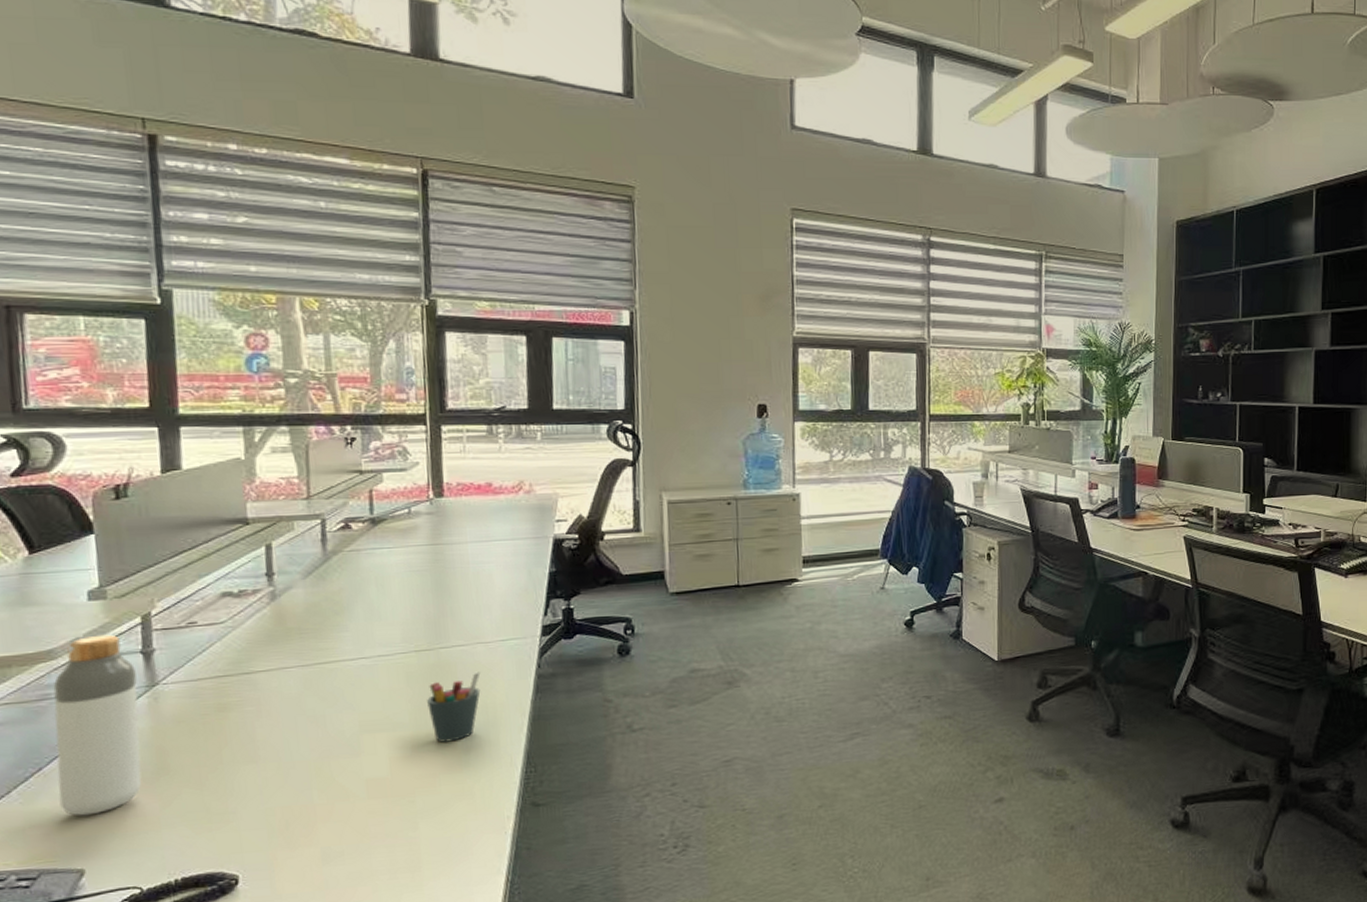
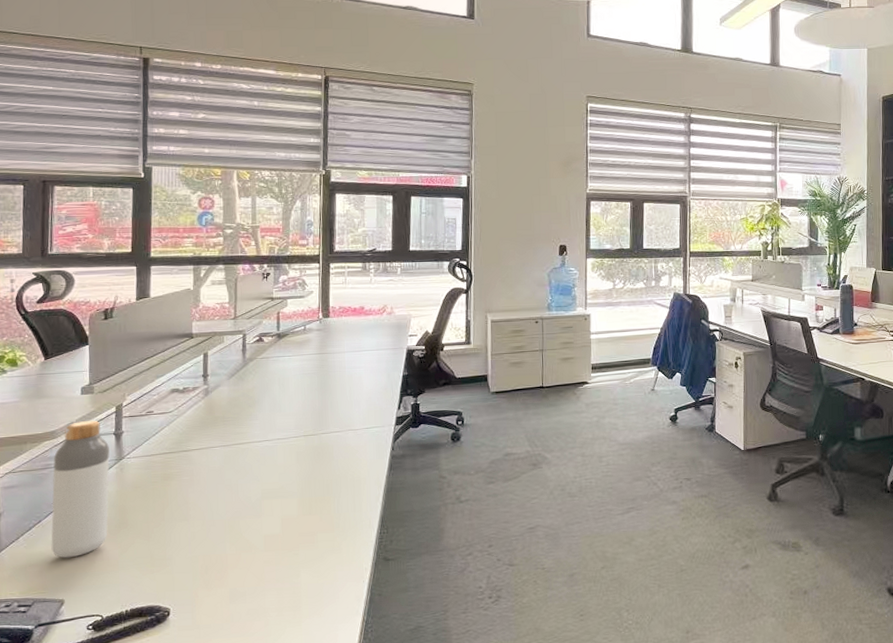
pen holder: present [427,671,481,742] -> none [311,452,350,508]

